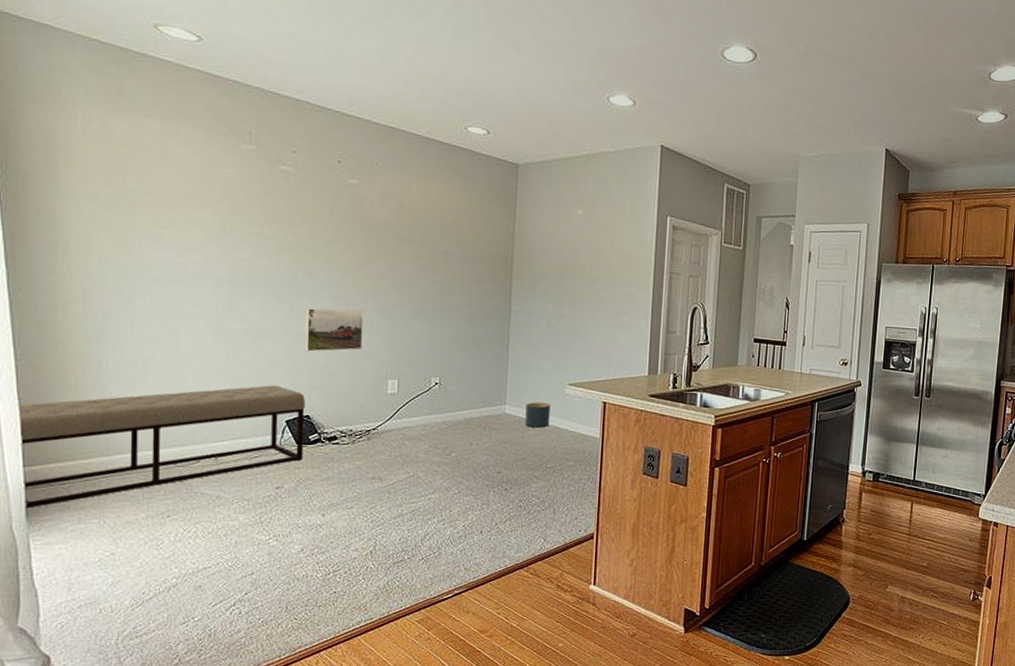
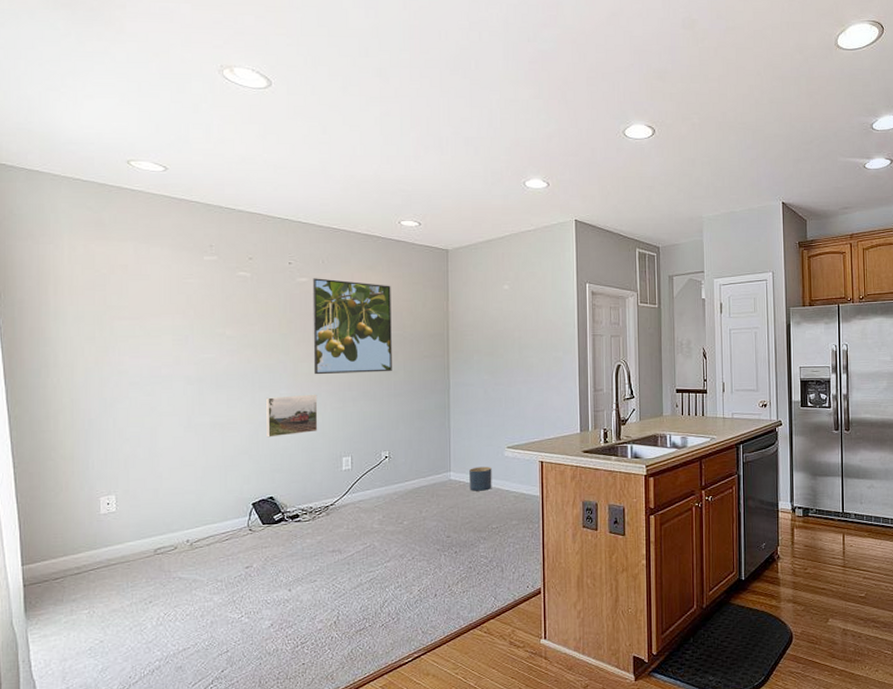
bench: present [18,385,305,508] -> none [16,471,269,604]
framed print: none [360,181,452,293] -> present [312,278,392,375]

